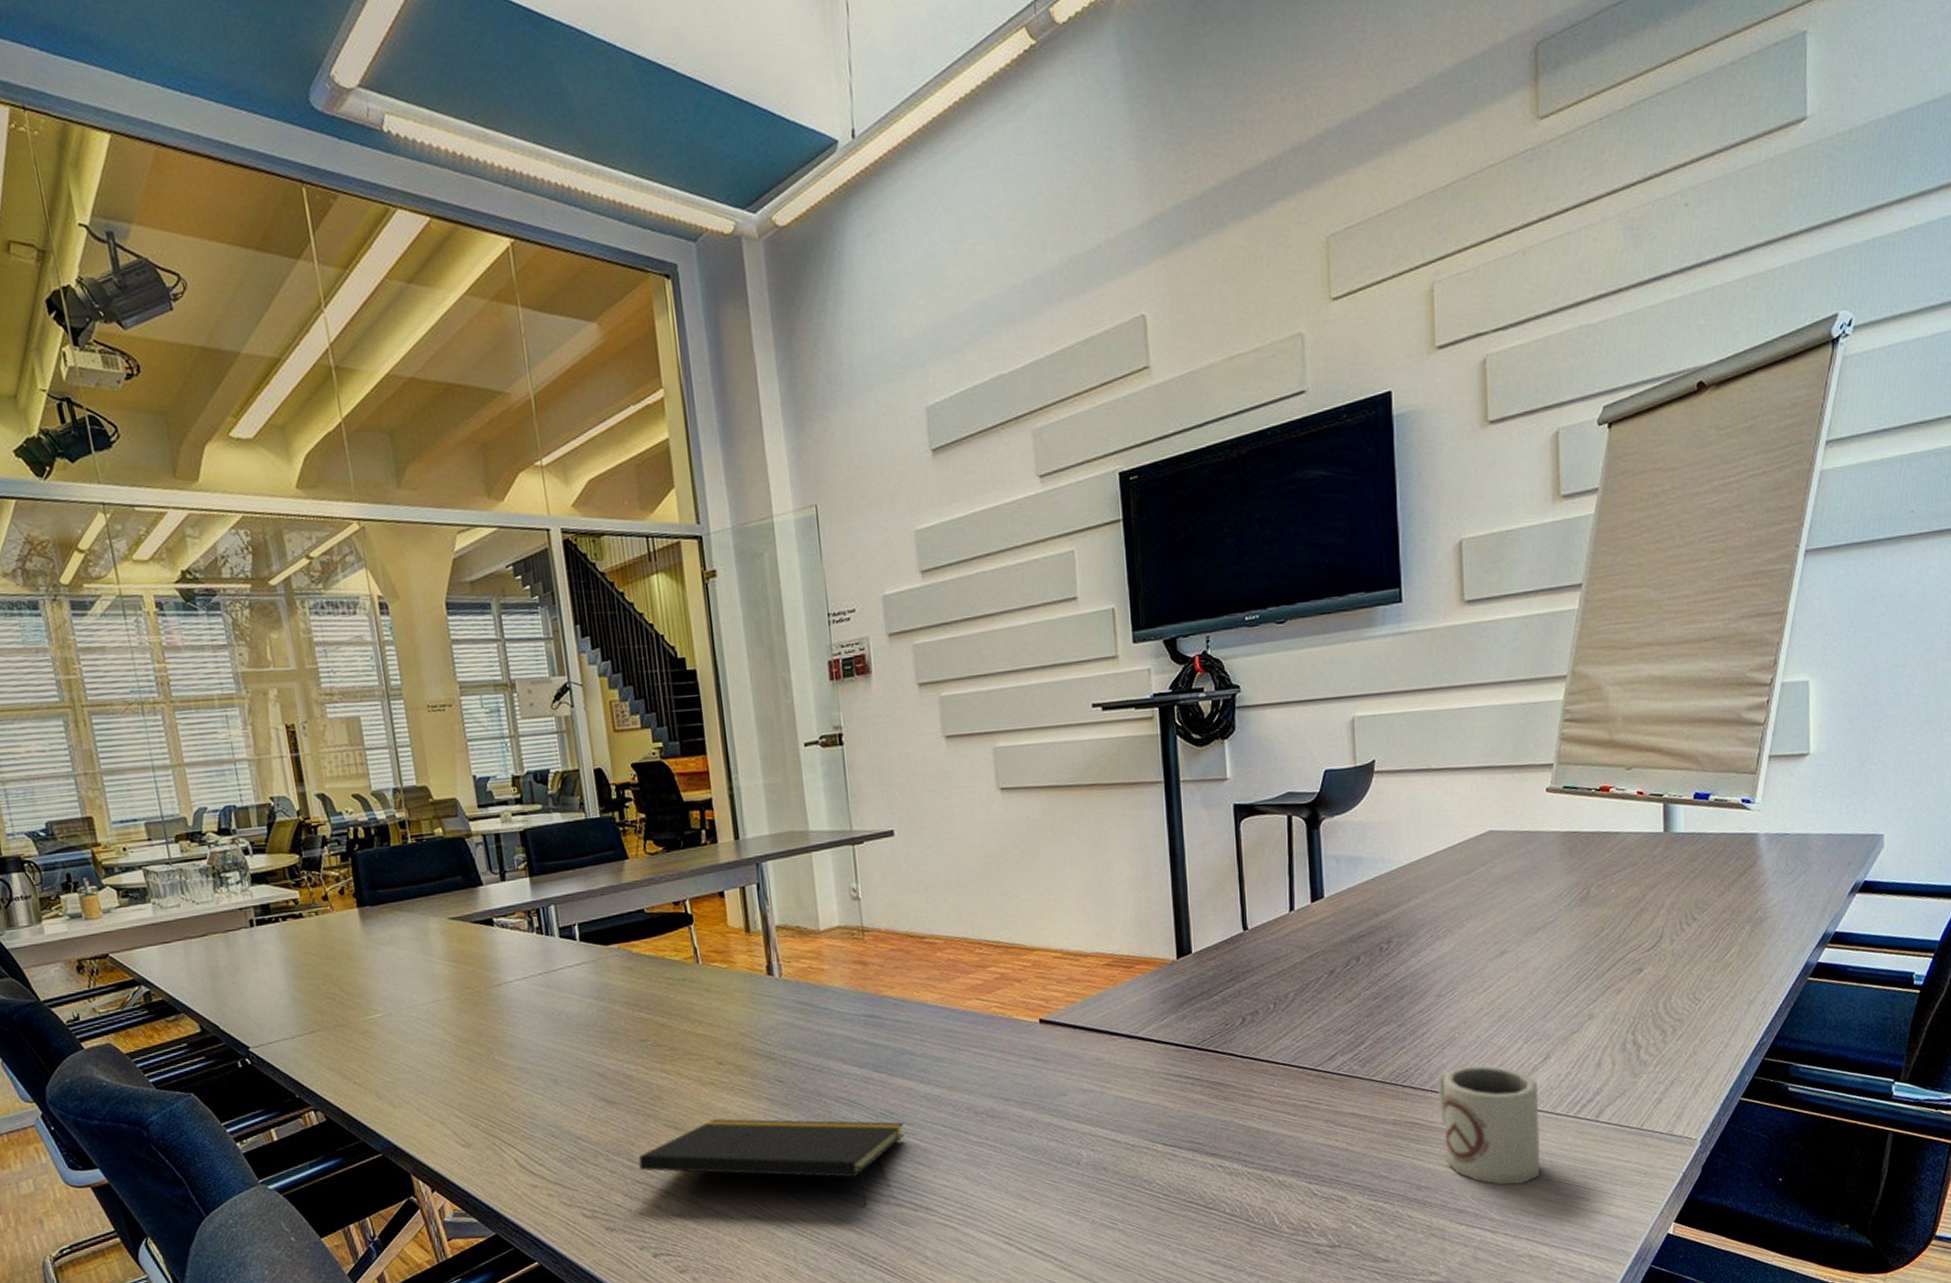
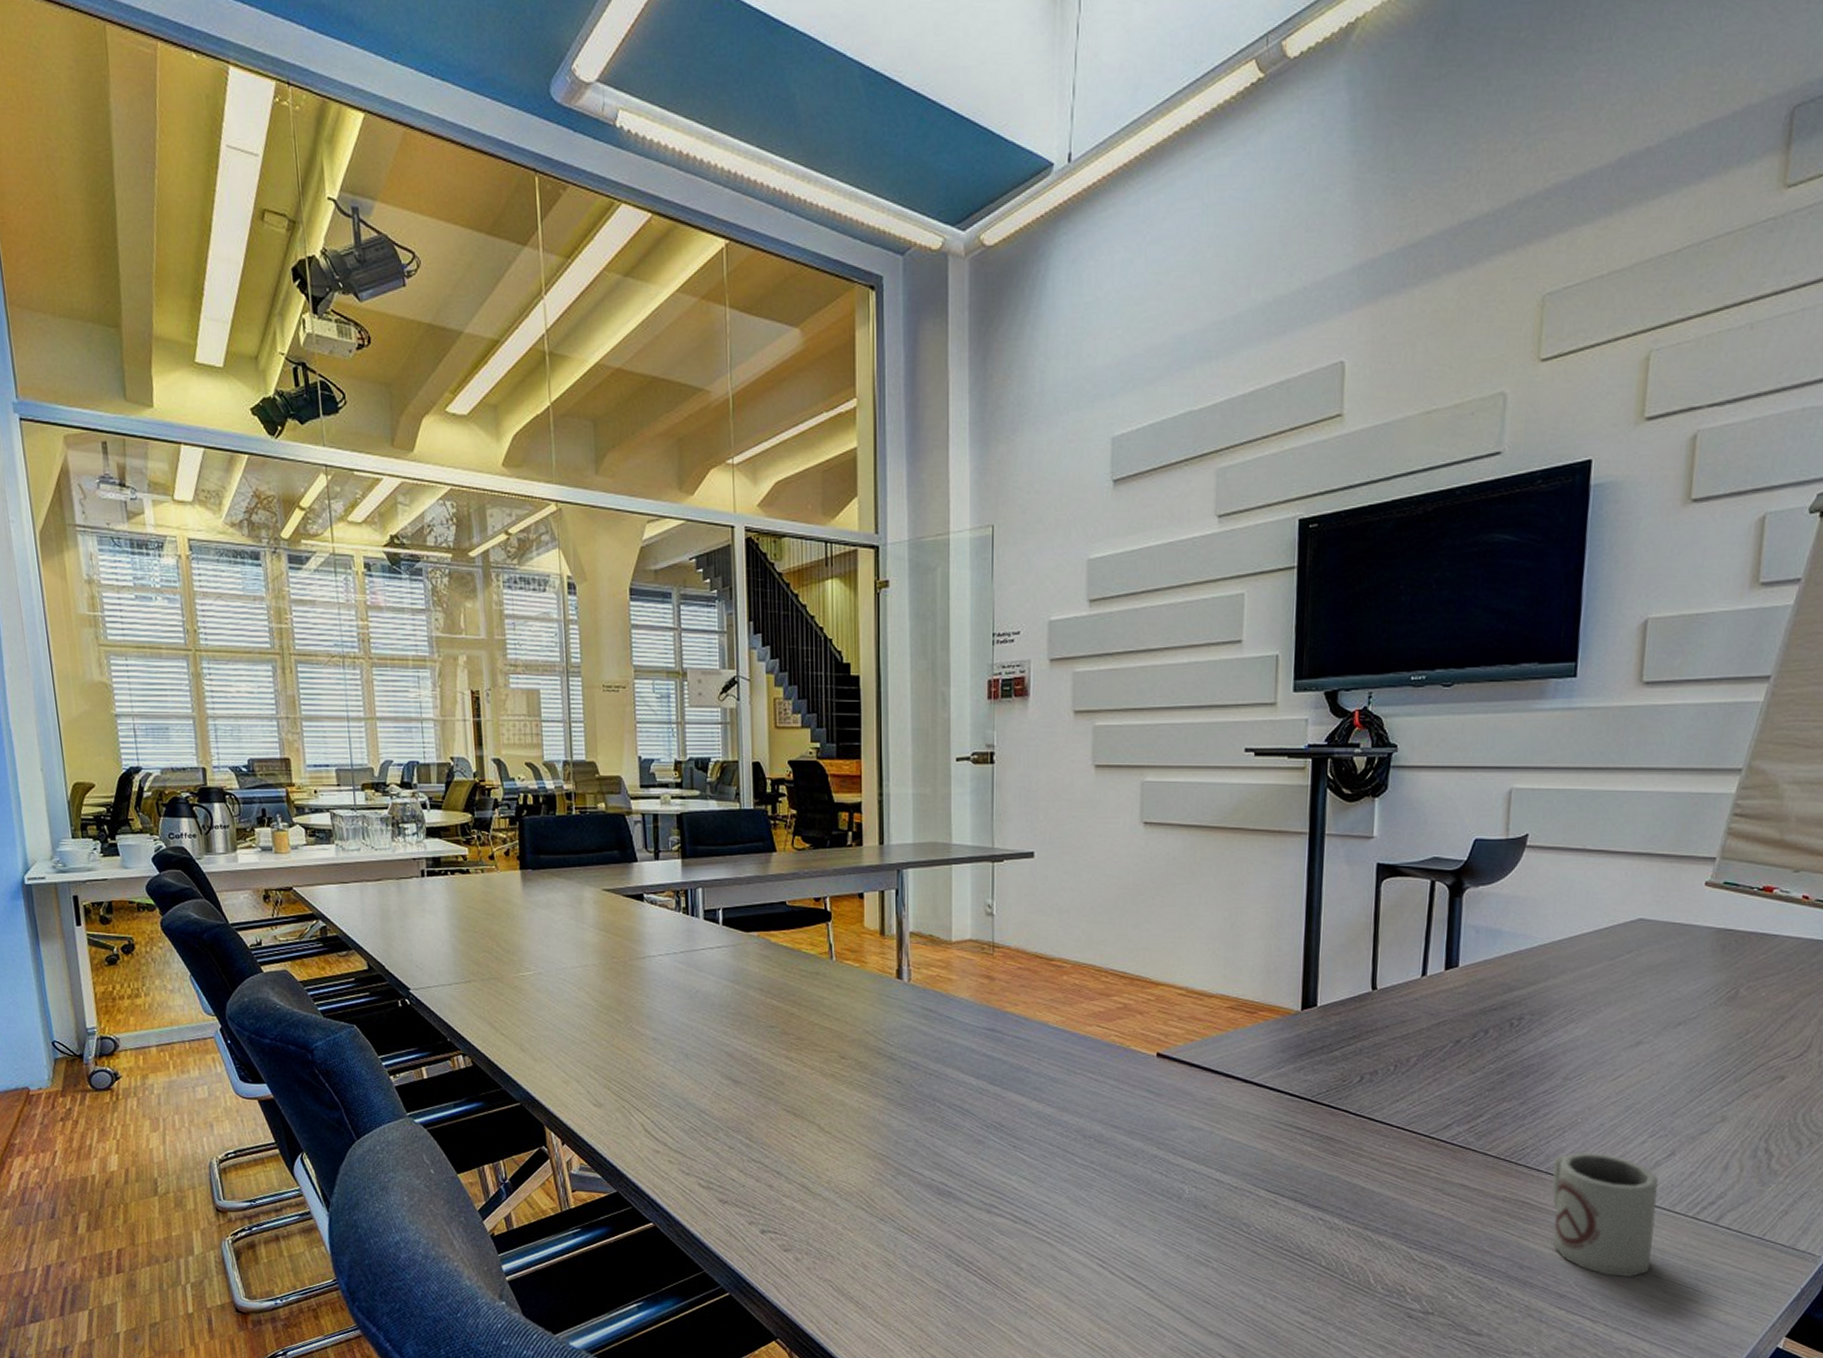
notepad: present [638,1118,905,1206] -> none [756,1109,1012,1212]

